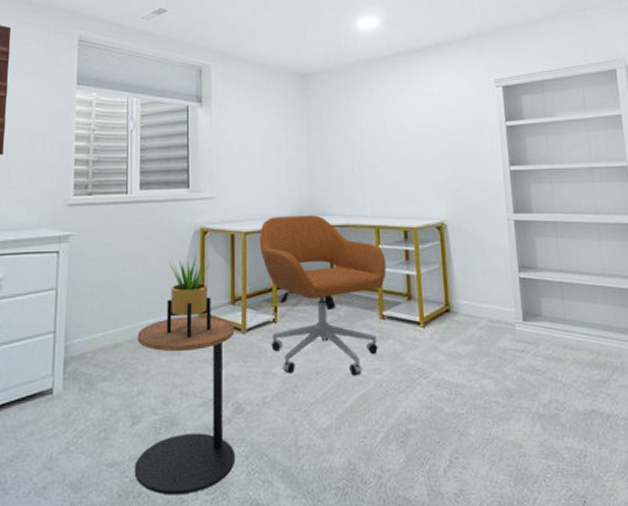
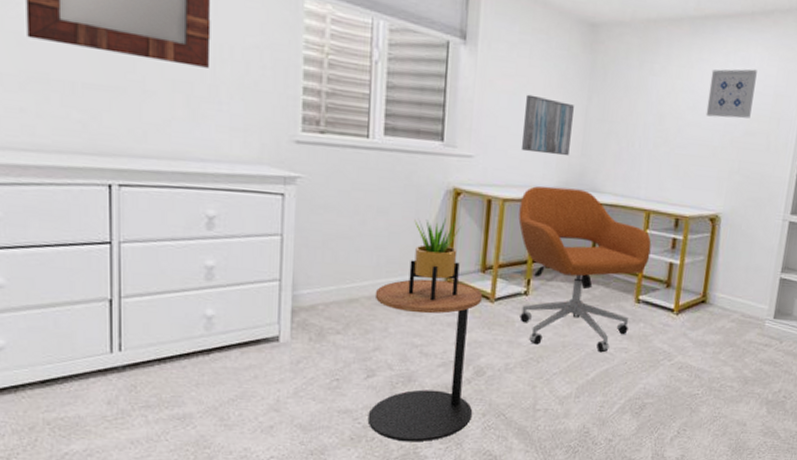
wall art: none [256,138,298,188] -> present [522,94,574,157]
wall art: none [411,89,454,135] -> present [705,69,757,119]

